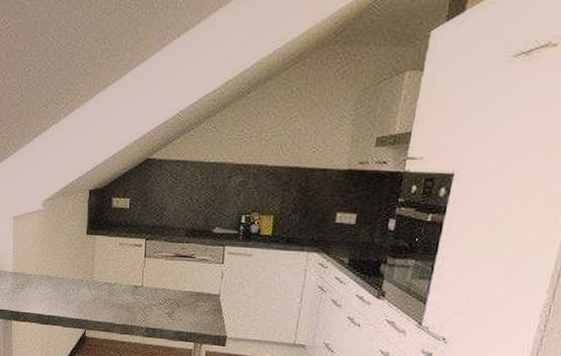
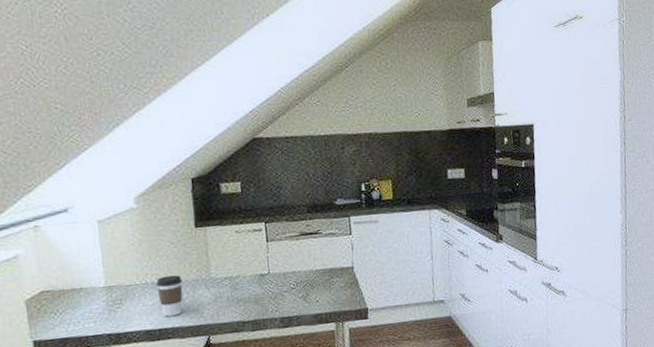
coffee cup: none [50,272,70,307] -> present [156,275,183,317]

